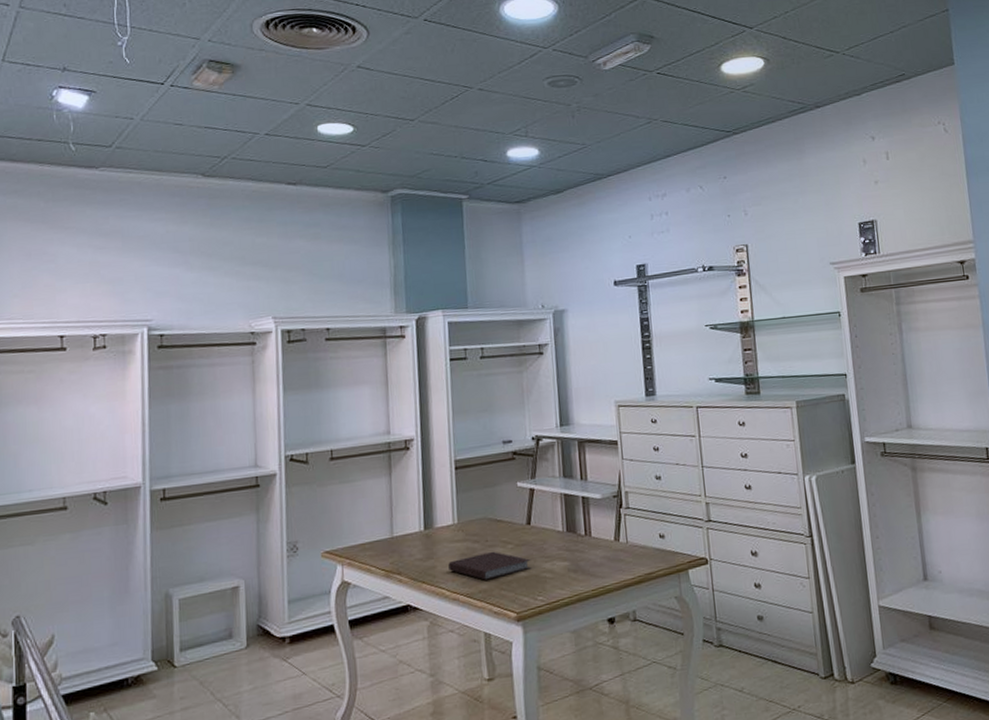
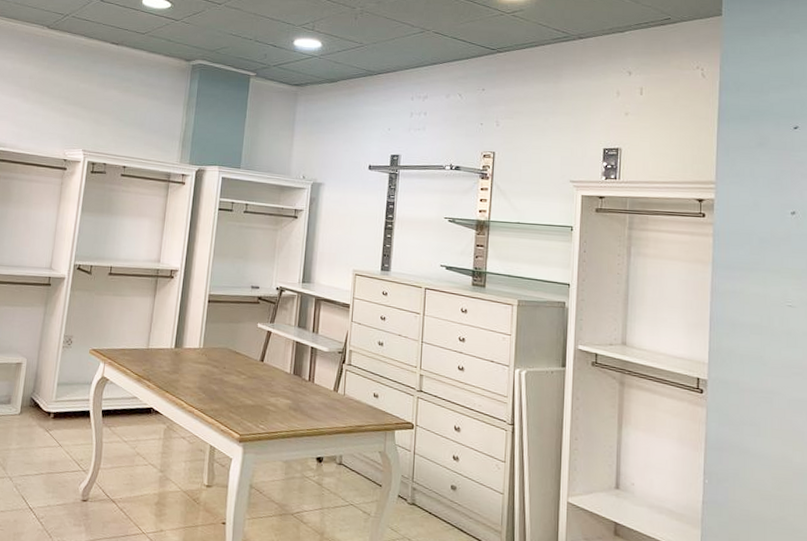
notebook: present [448,551,532,580] -> none [189,377,259,402]

